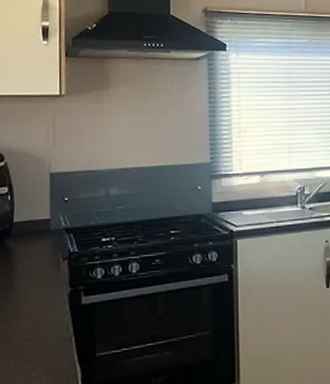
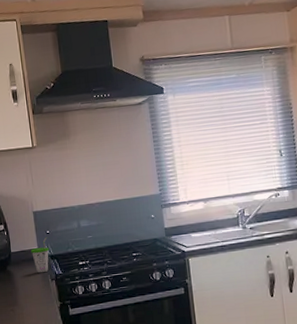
cup: none [40,205,66,250] -> present [30,237,50,274]

